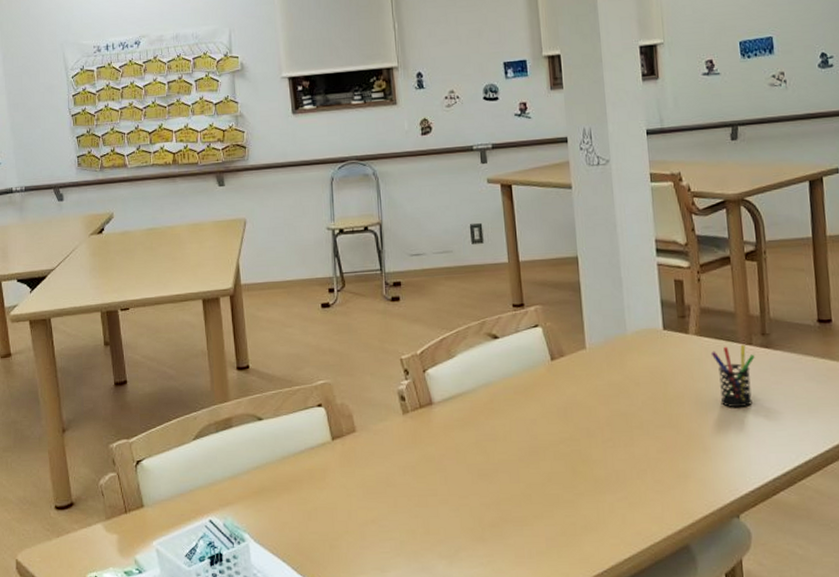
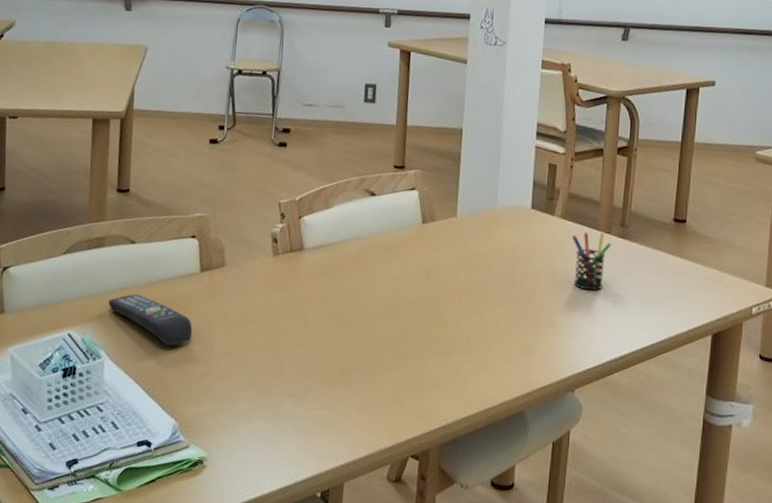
remote control: none [245,471,334,521] -> present [108,294,193,347]

